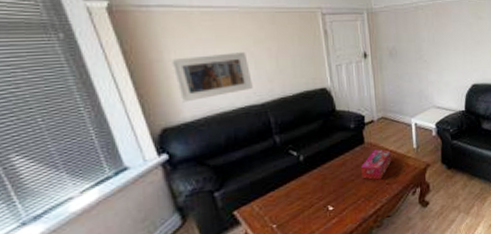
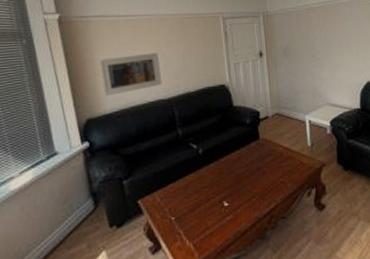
tissue box: present [361,149,392,180] -> none [256,145,286,178]

